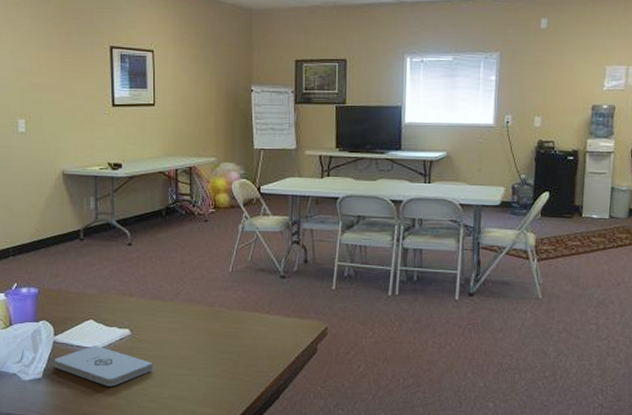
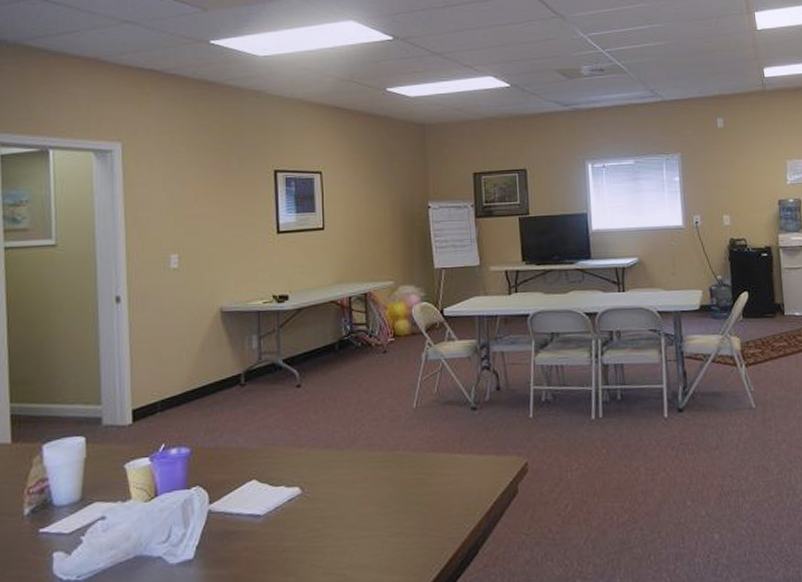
notepad: present [54,345,154,386] -> none [208,511,329,561]

